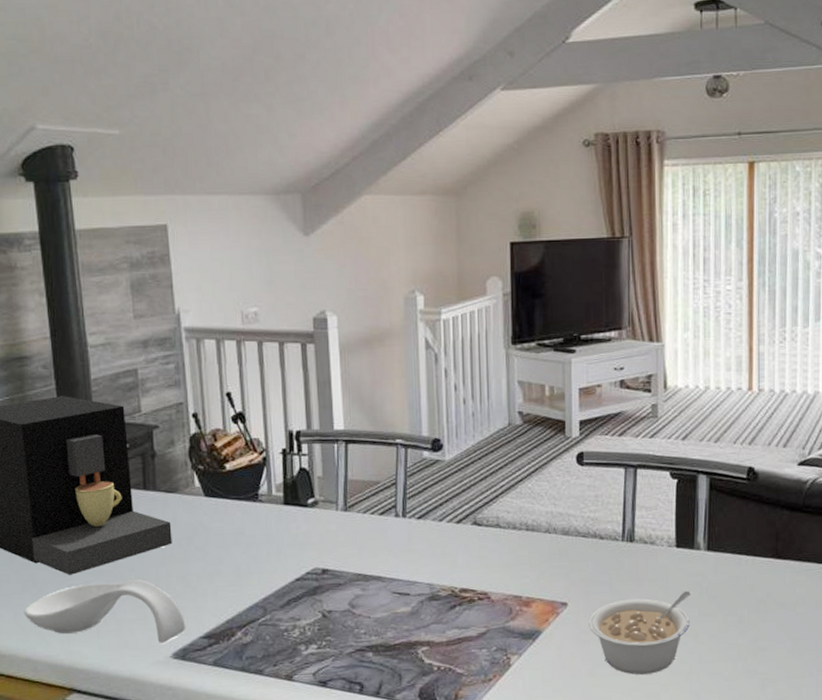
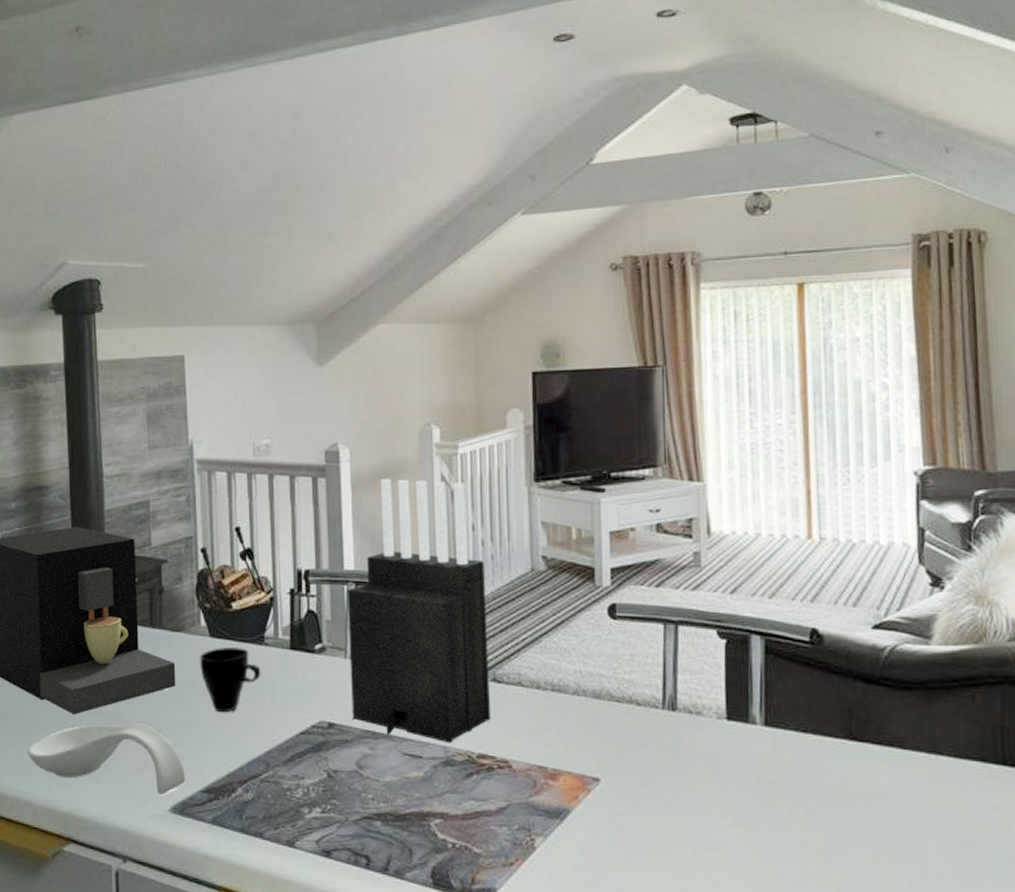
cup: none [195,505,256,566] -> present [200,648,261,713]
knife block: none [337,343,472,581] -> present [347,478,492,743]
legume: present [589,591,692,675] -> none [625,773,748,872]

